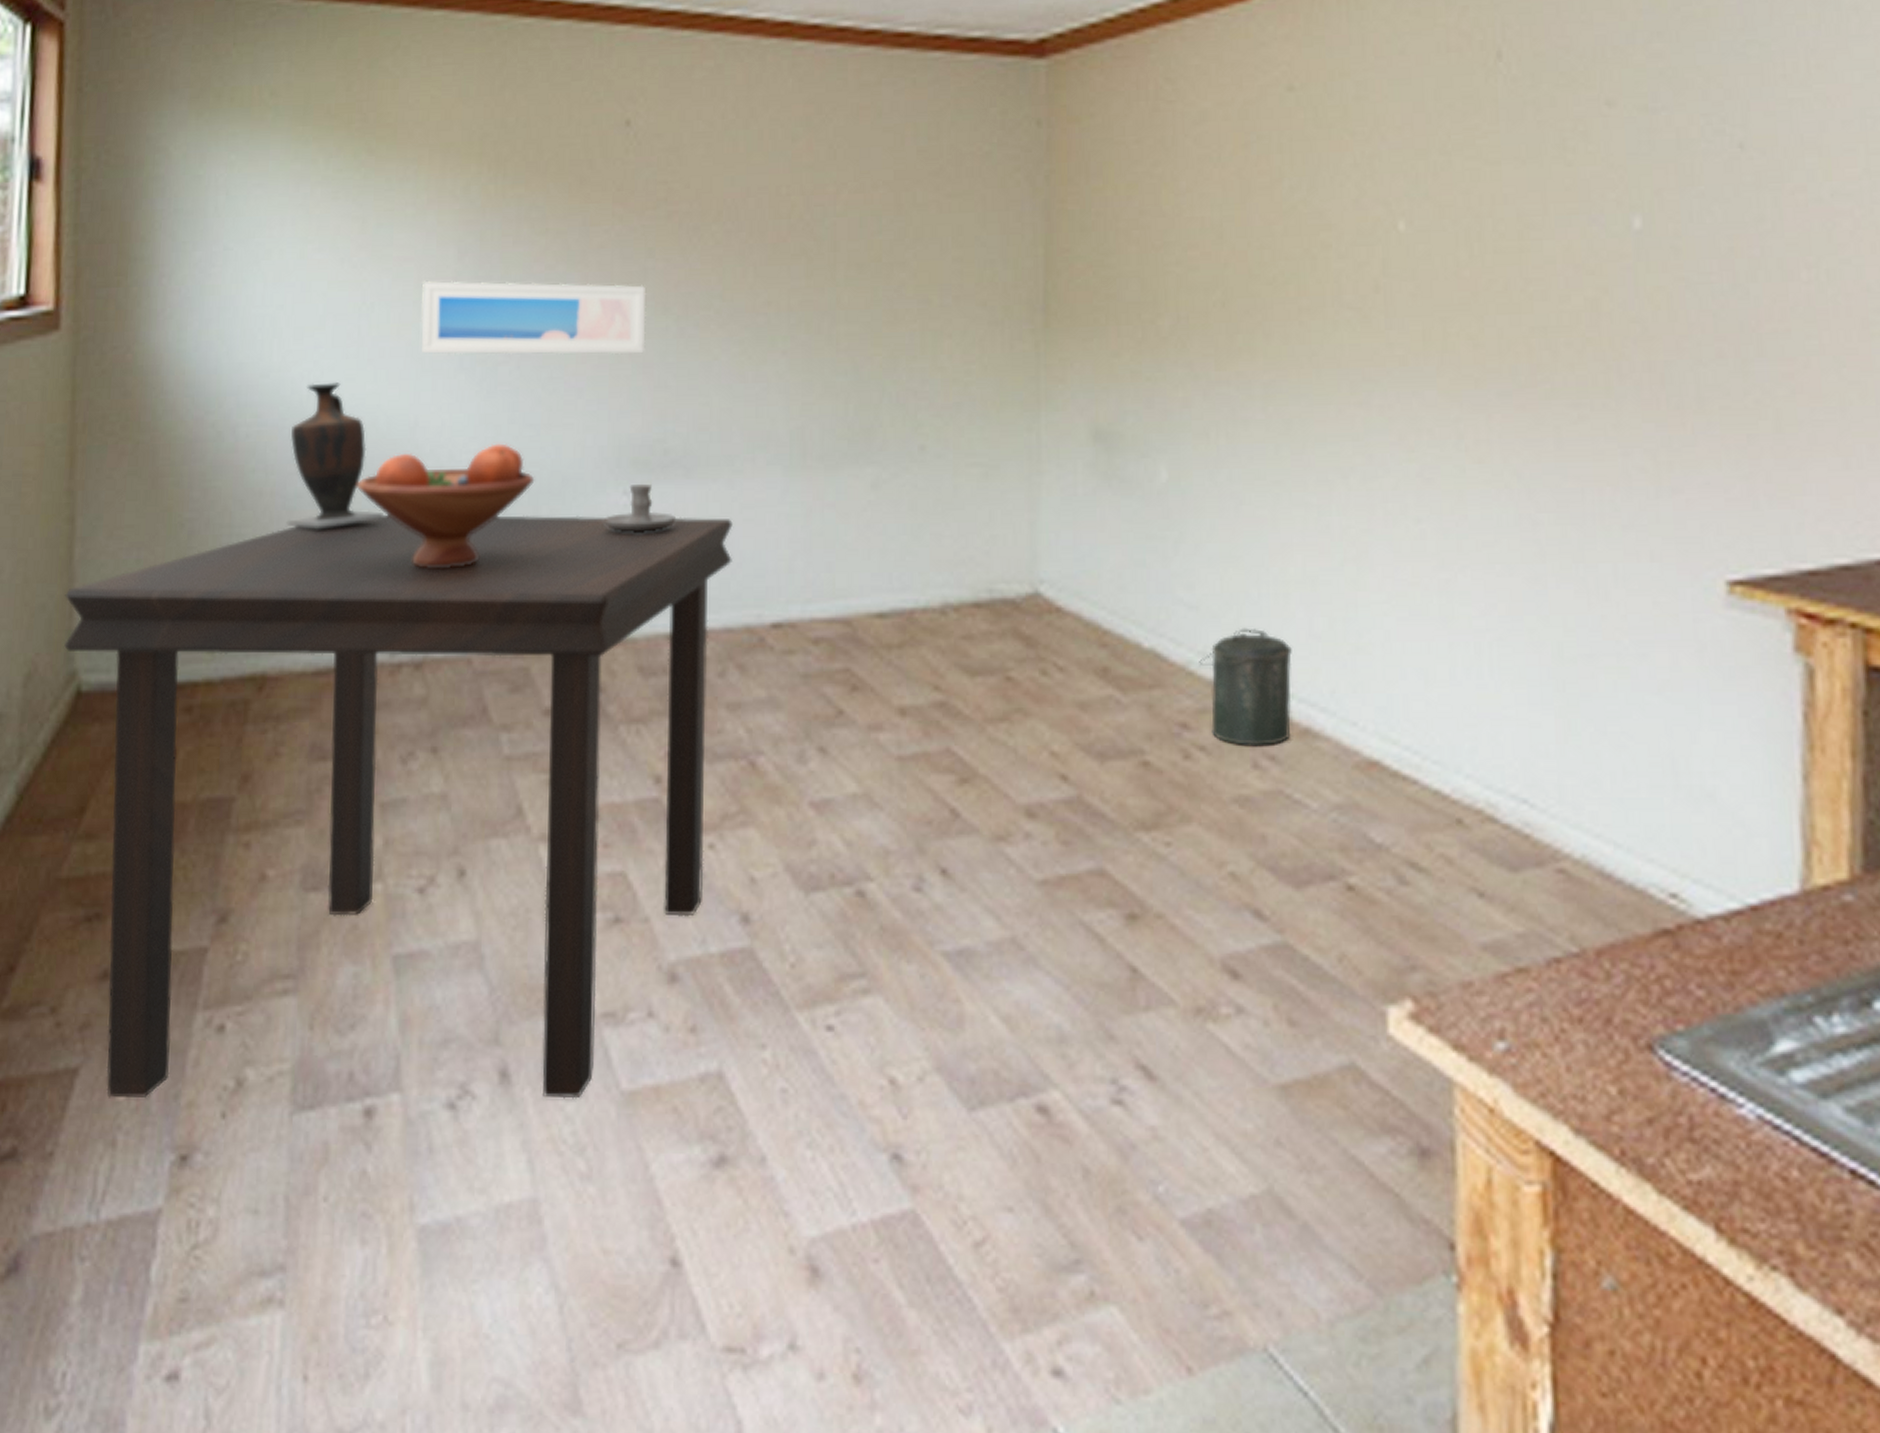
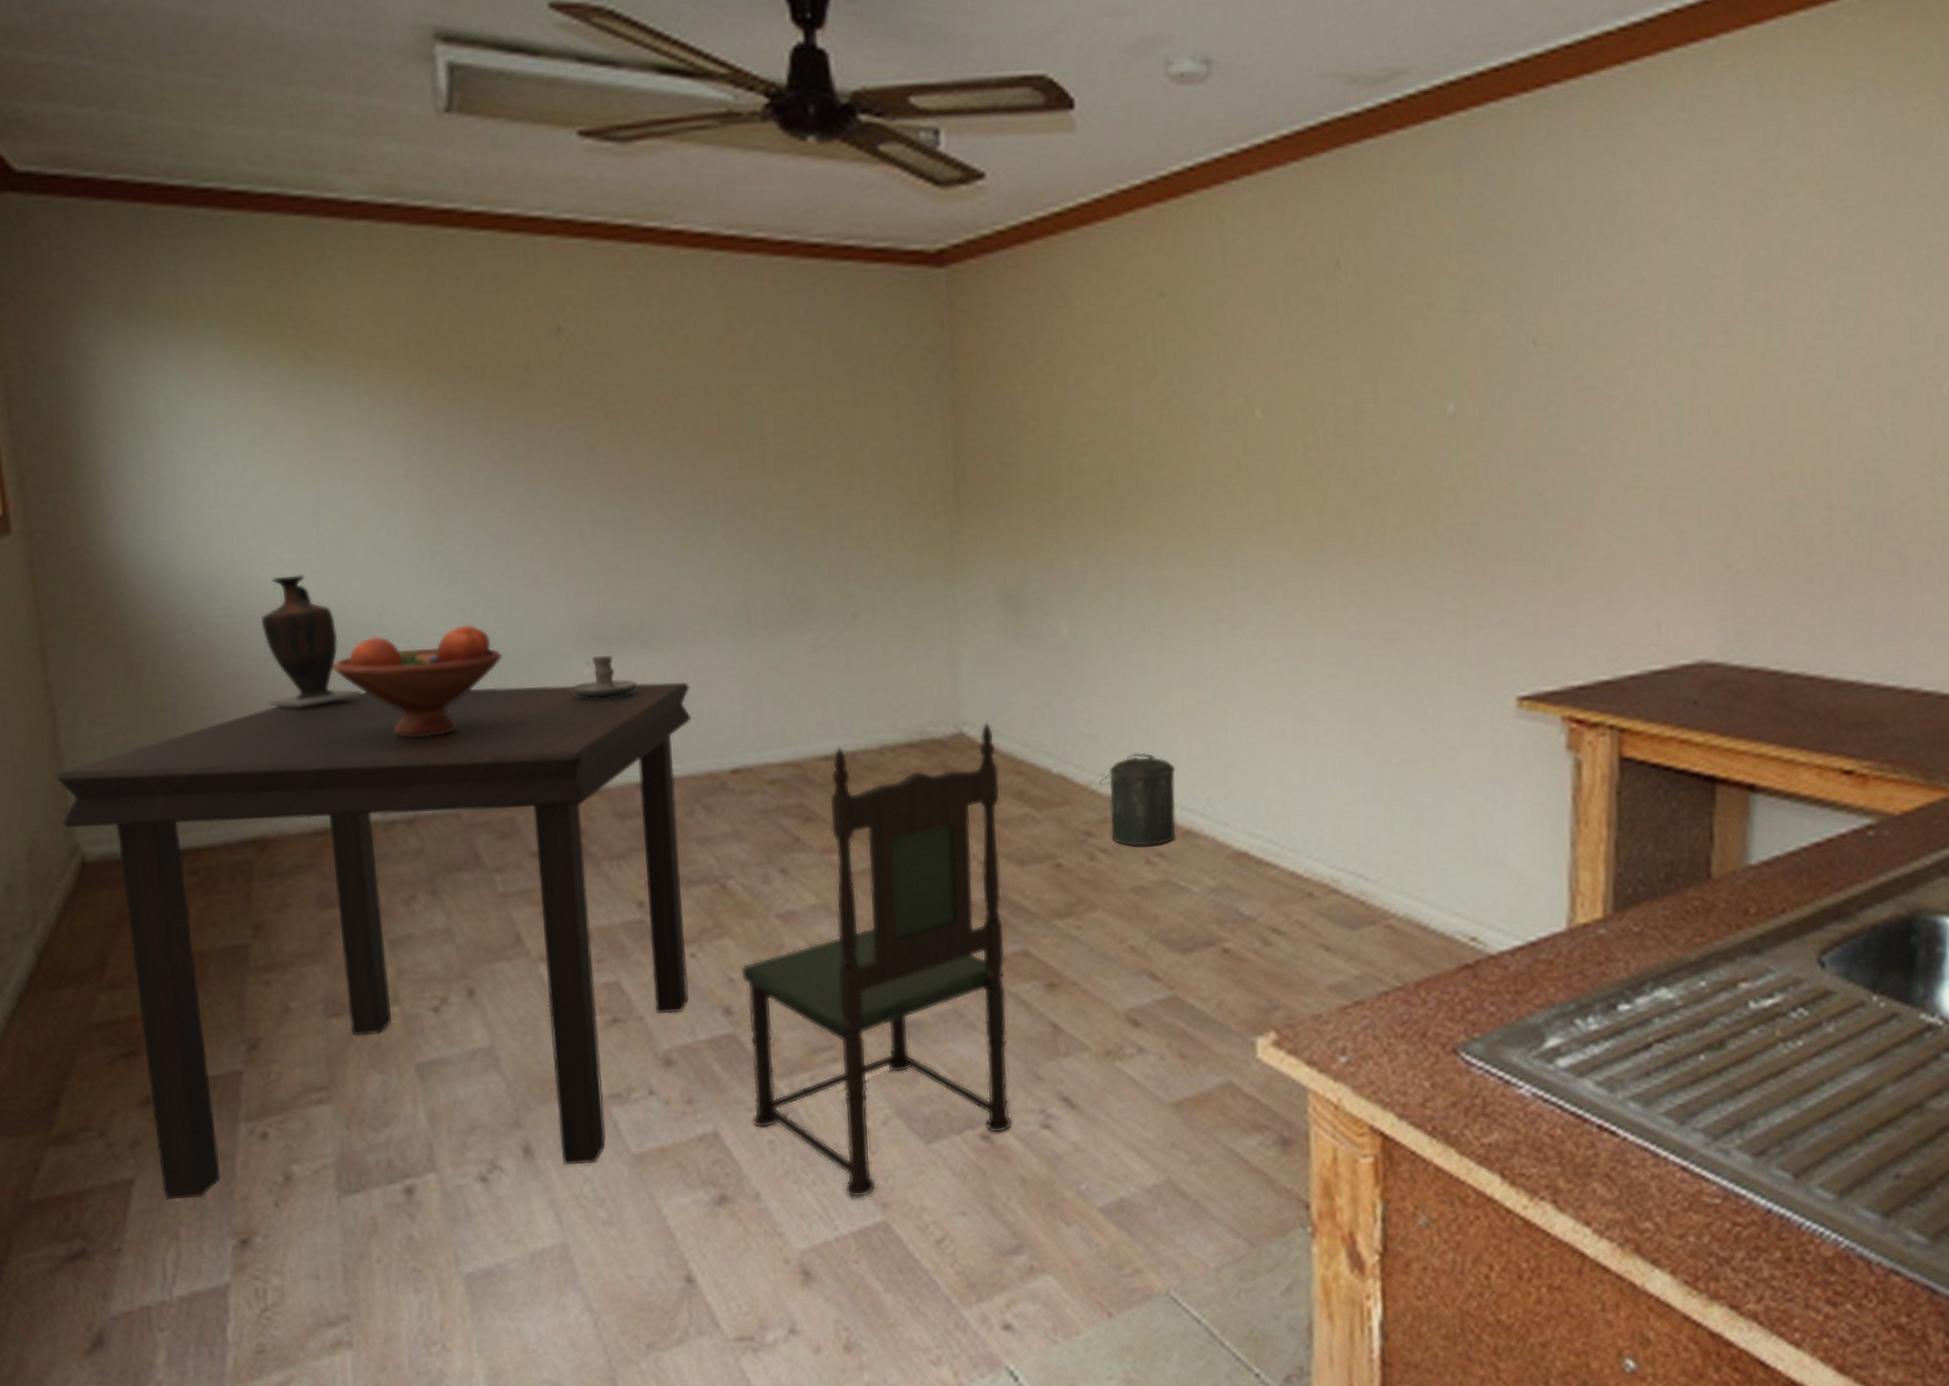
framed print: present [421,280,647,355] -> none [374,478,595,546]
dining chair: none [763,581,1081,1176] -> present [740,722,1013,1199]

